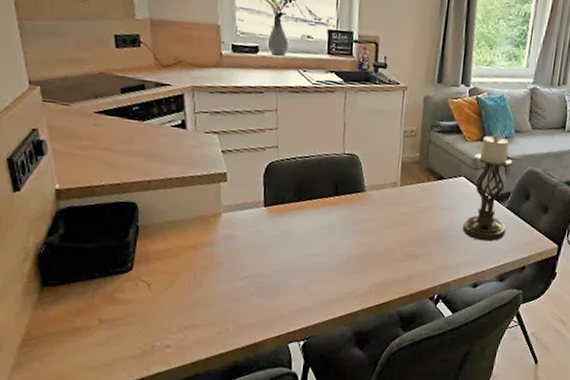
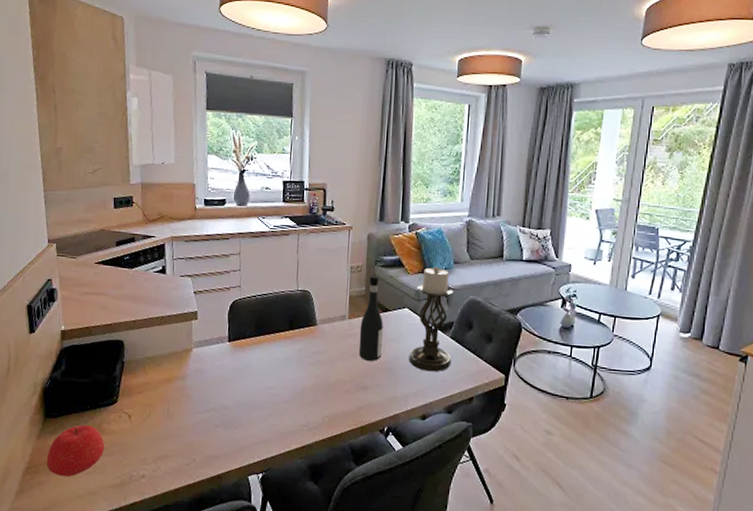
apple: none [48,294,120,348] -> present [46,425,105,477]
wine bottle: none [410,141,438,230] -> present [358,275,383,361]

